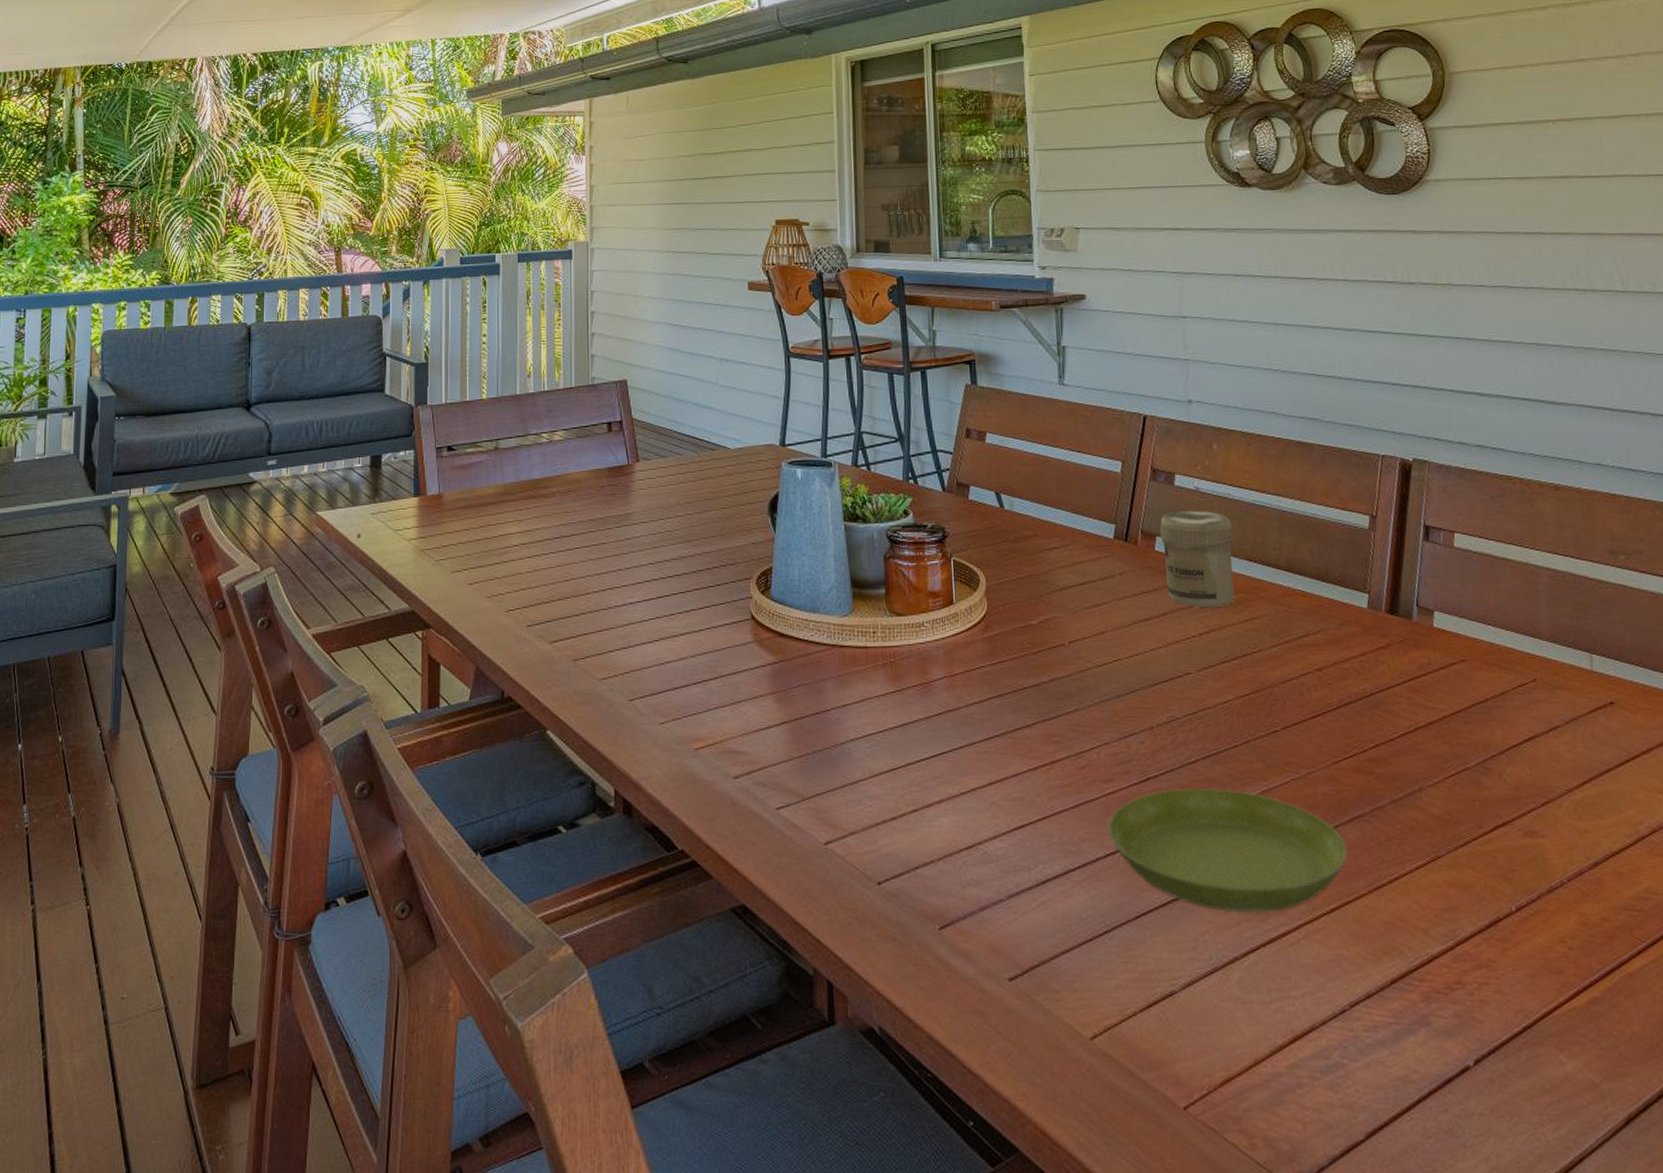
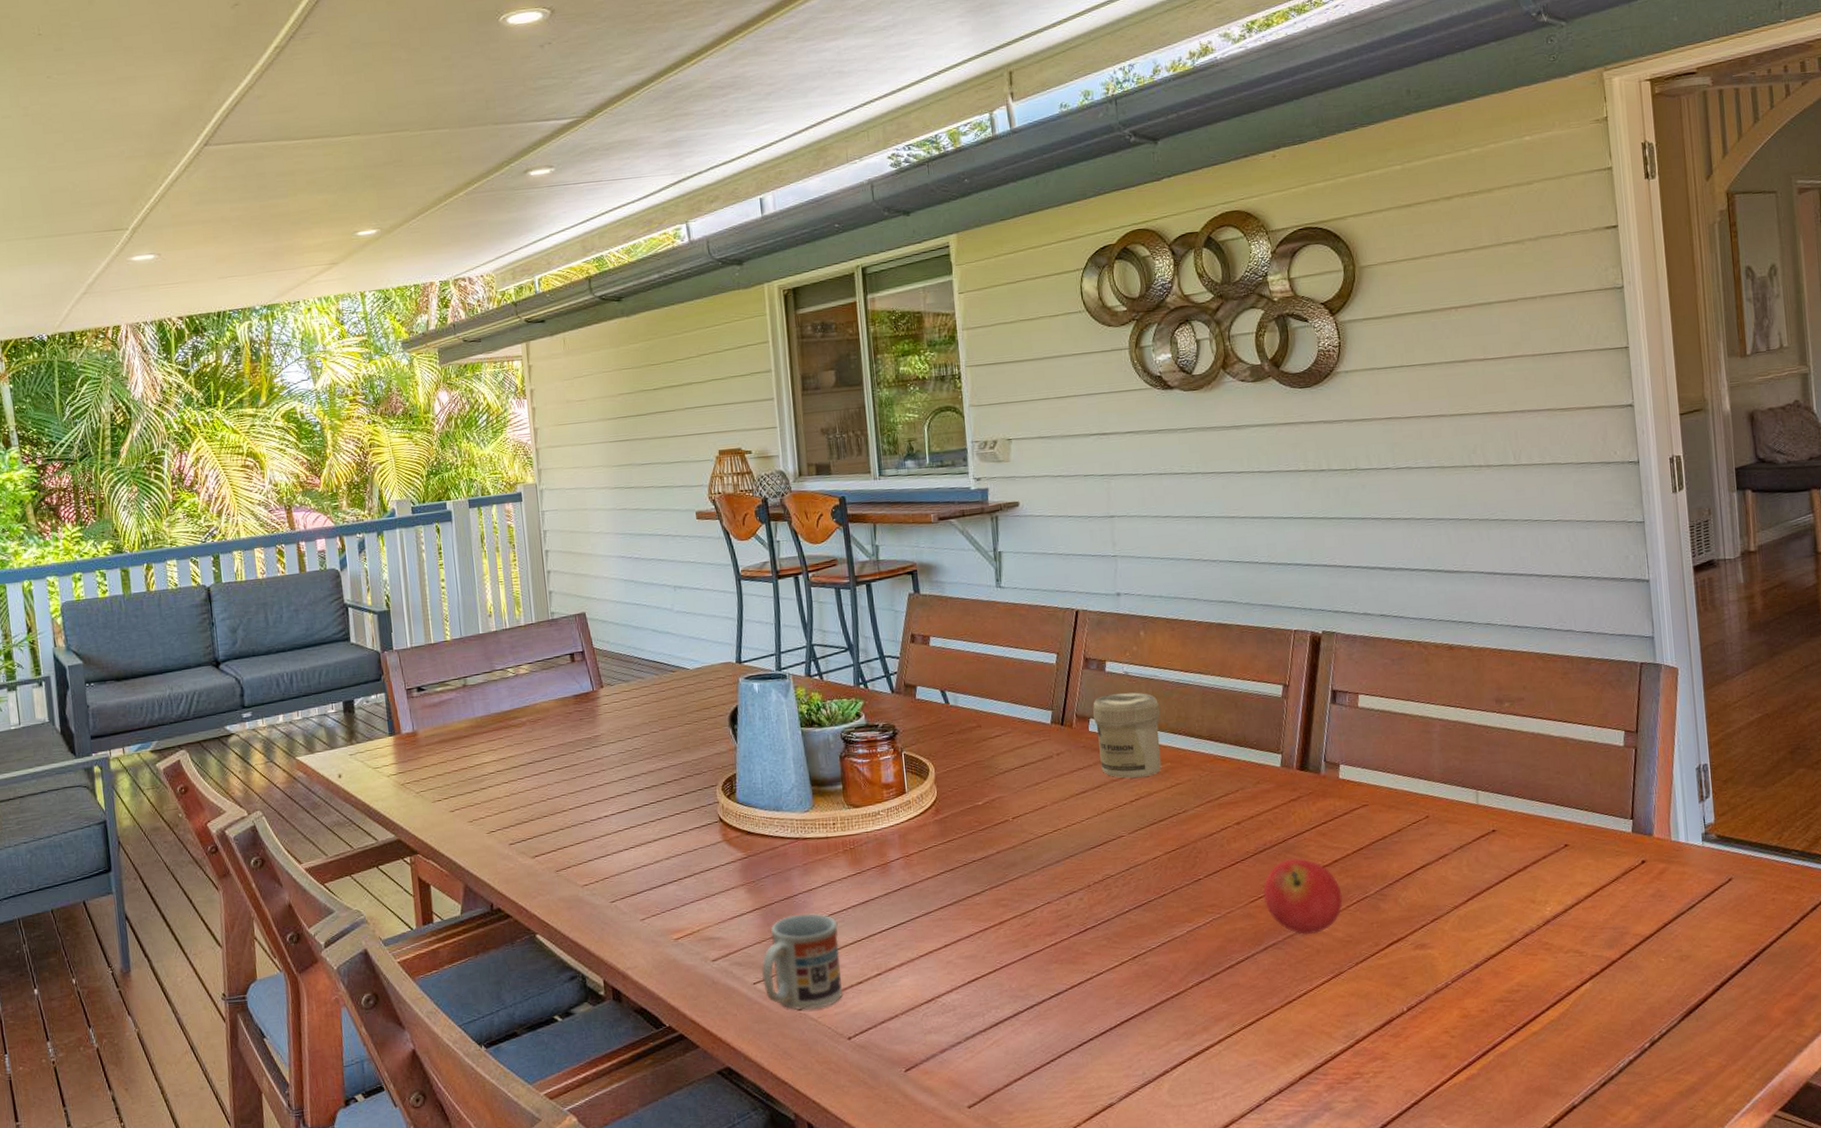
cup: none [785,732,874,845] -> present [761,913,843,1010]
saucer: present [1107,787,1347,913] -> none [1051,932,1262,1034]
fruit: none [1347,715,1439,808] -> present [1262,858,1343,935]

